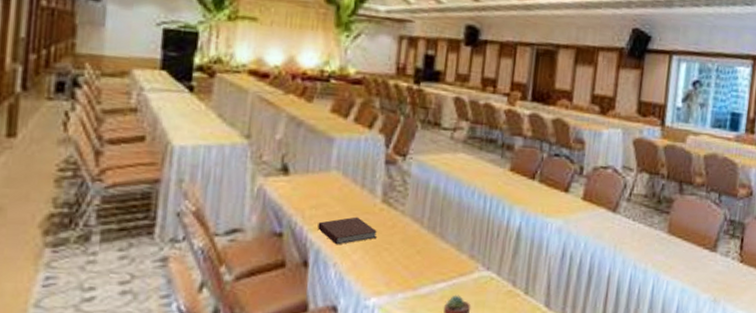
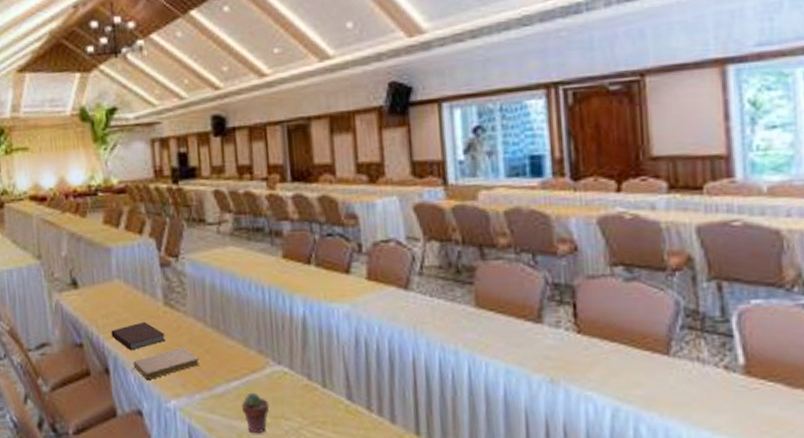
notebook: none [336,246,409,276] -> present [133,347,200,380]

